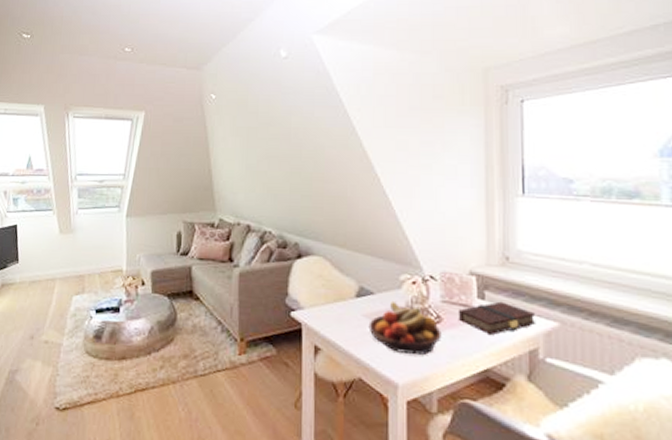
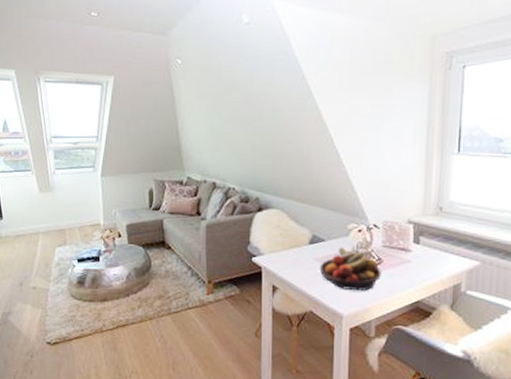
book: present [458,301,536,335] -> none [396,245,462,273]

